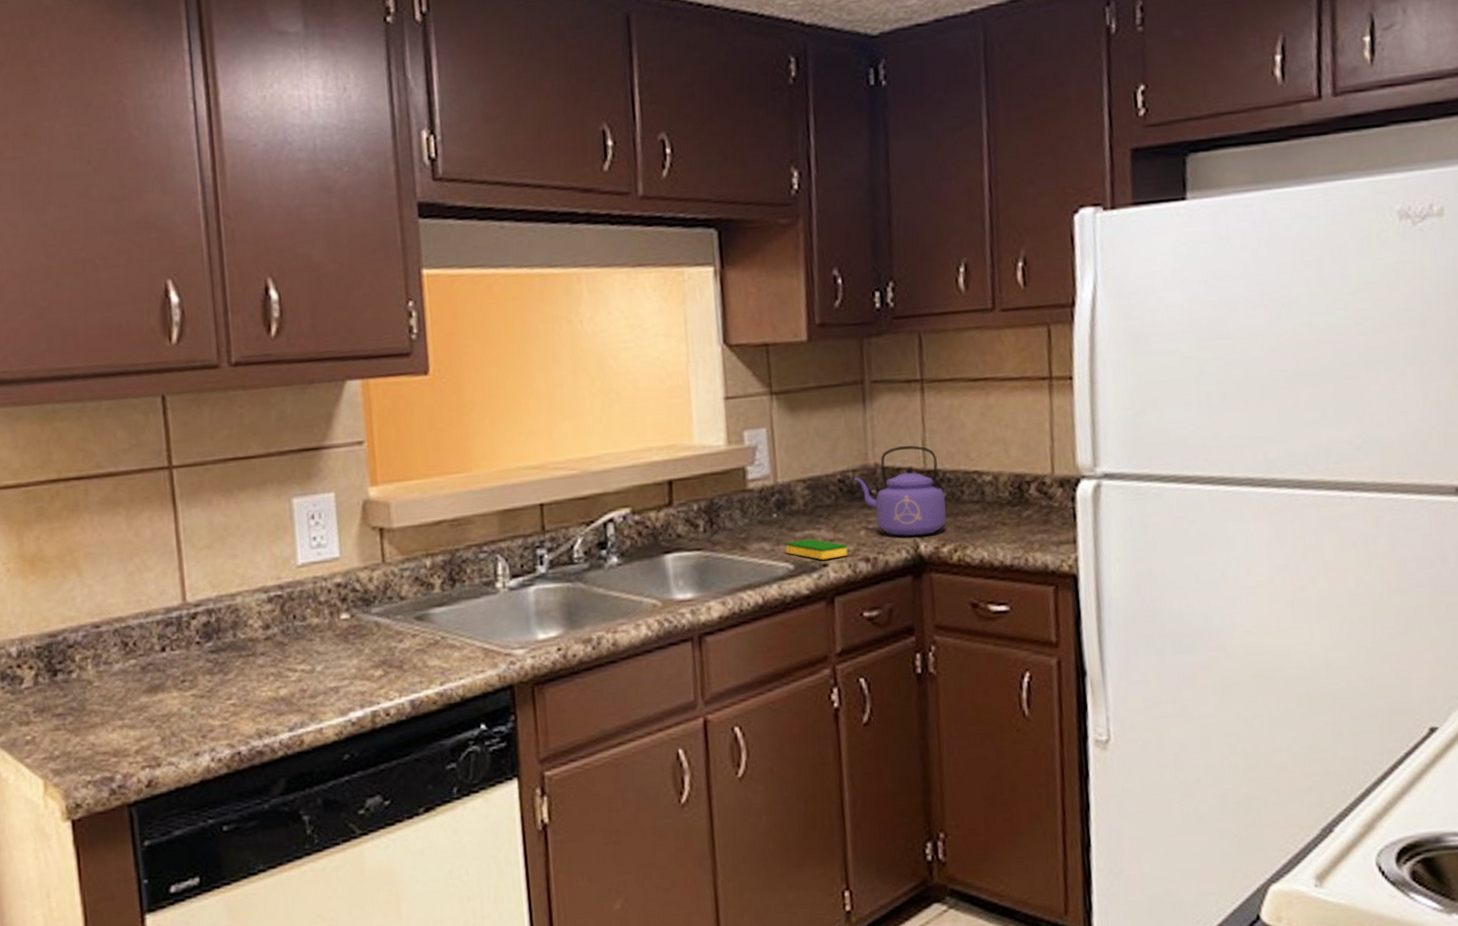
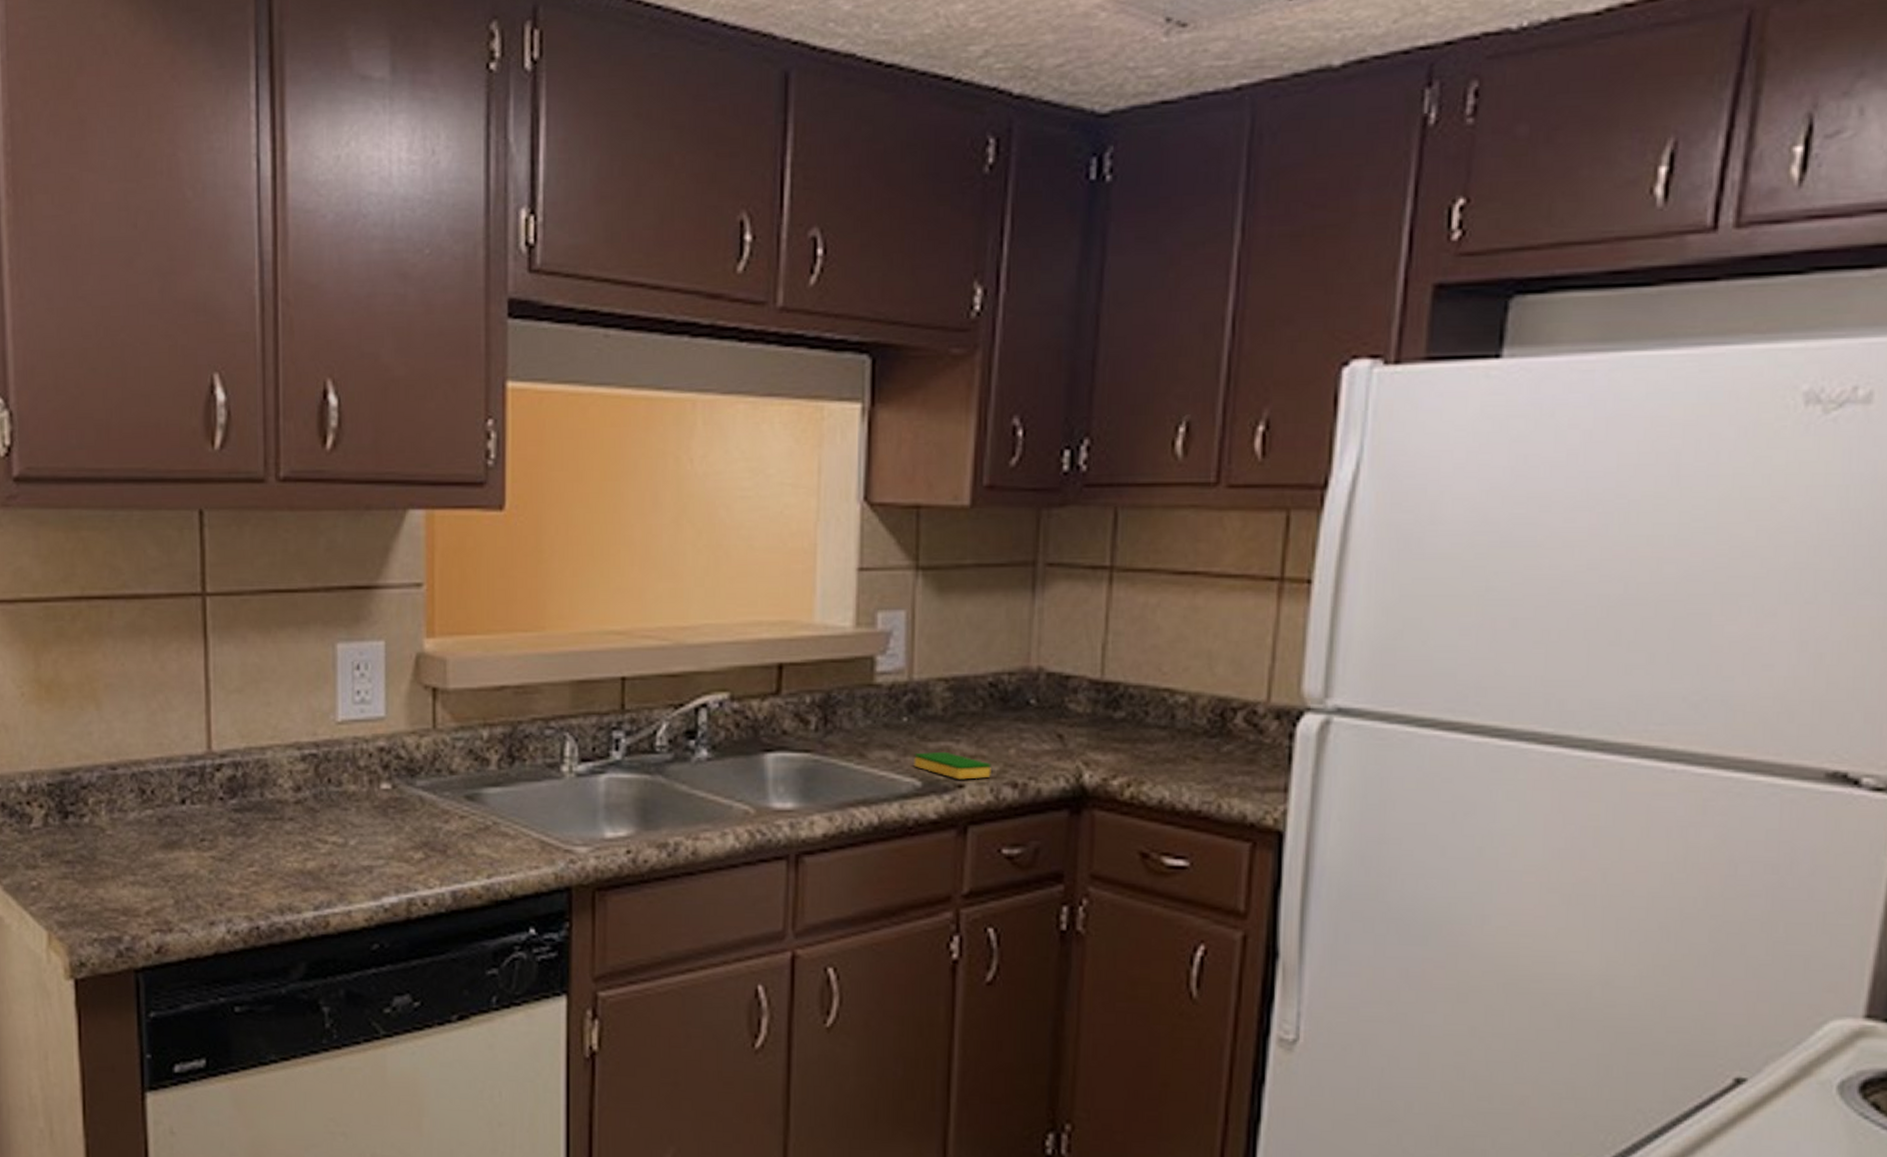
kettle: present [854,445,947,537] -> none [1010,648,1124,762]

